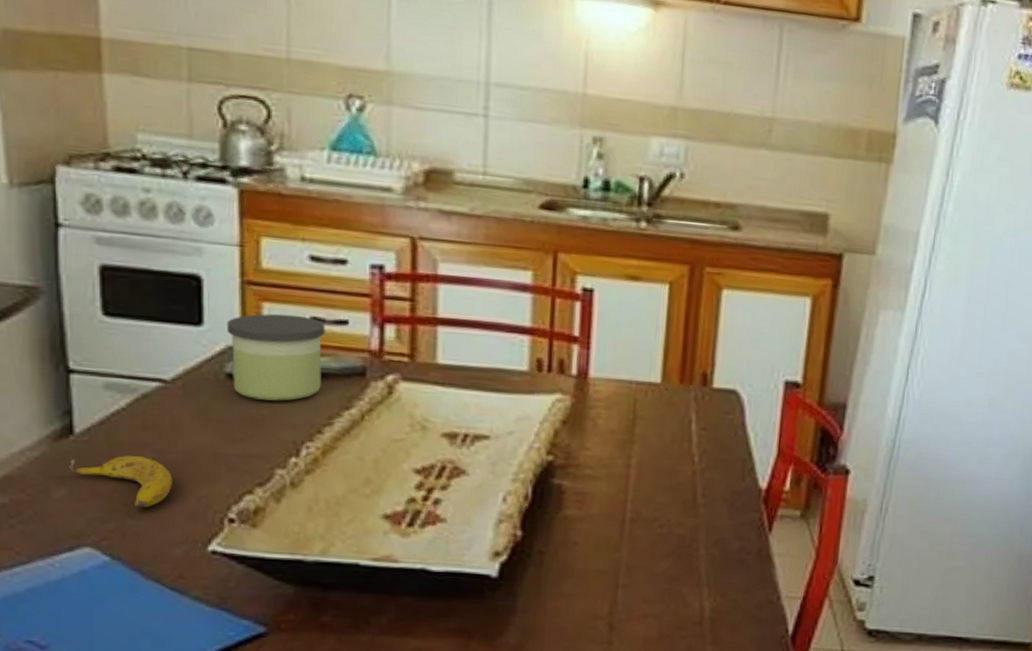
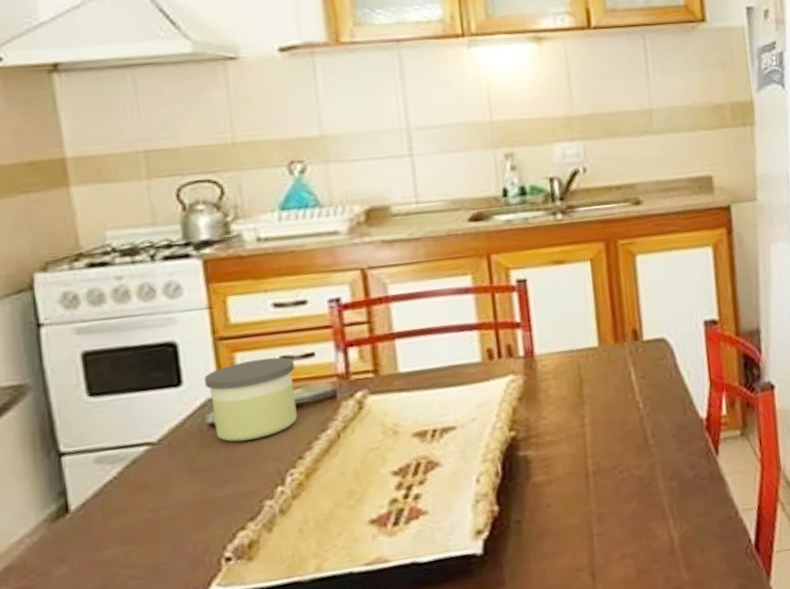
banana: present [69,456,173,508] -> none [68,518,169,568]

